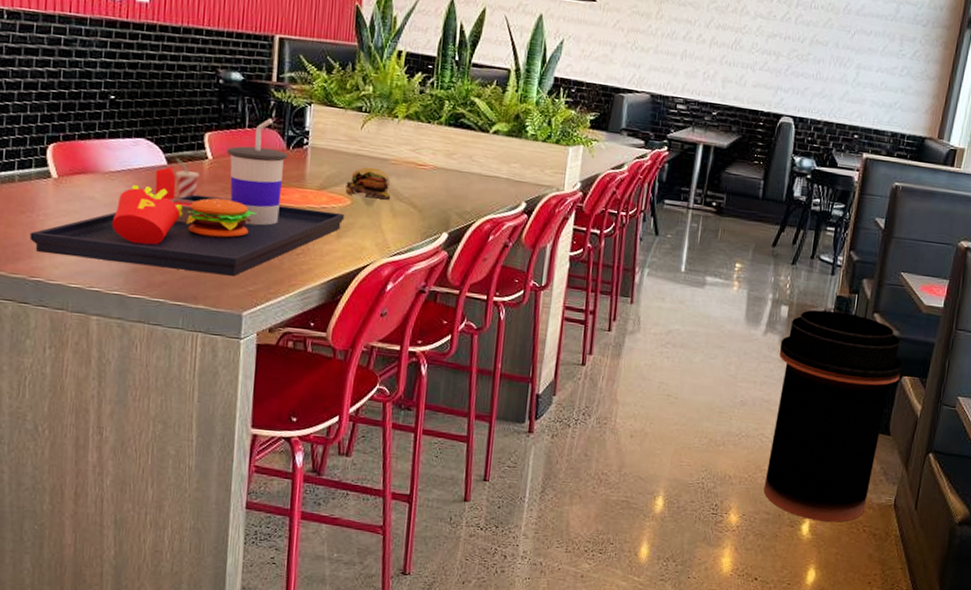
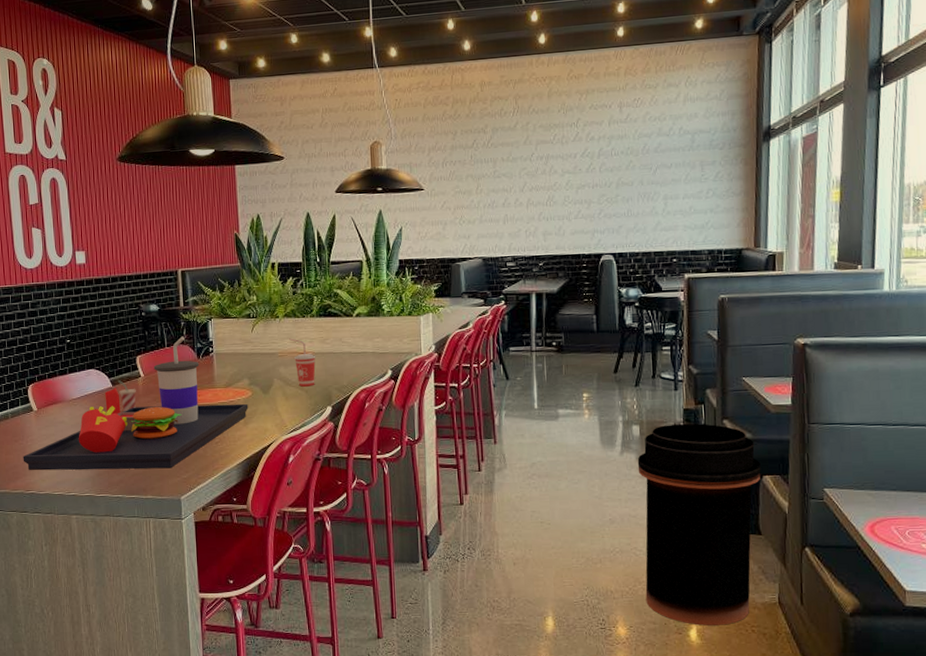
burger: present [345,167,391,200] -> none [246,362,282,387]
beverage cup: none [407,145,438,206] -> present [289,338,316,387]

